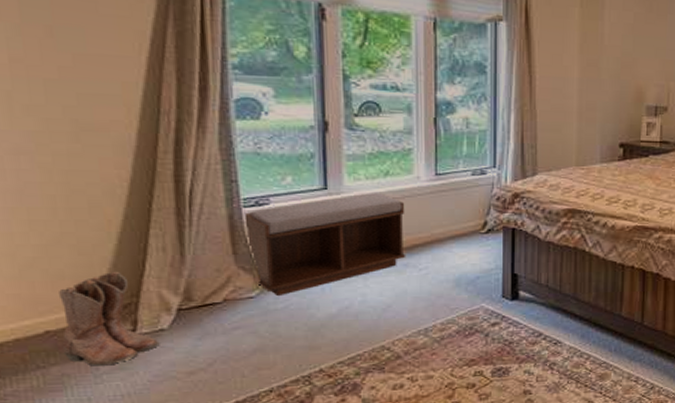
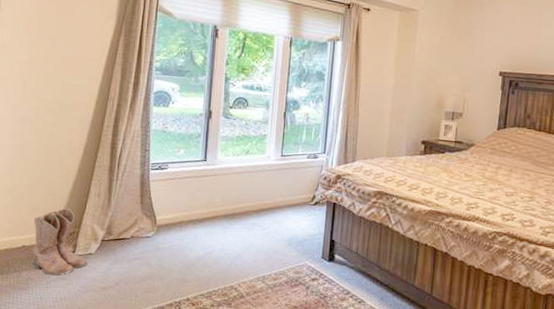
bench: present [246,193,405,295] -> none [151,166,258,238]

